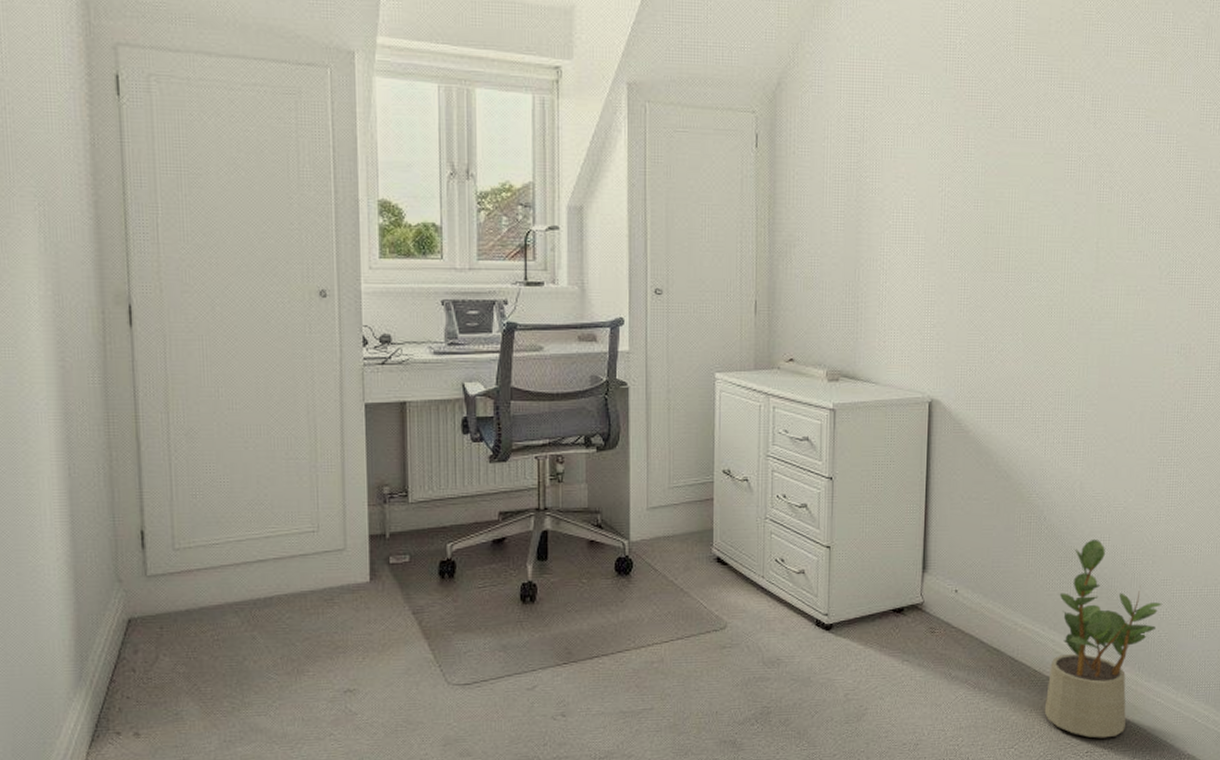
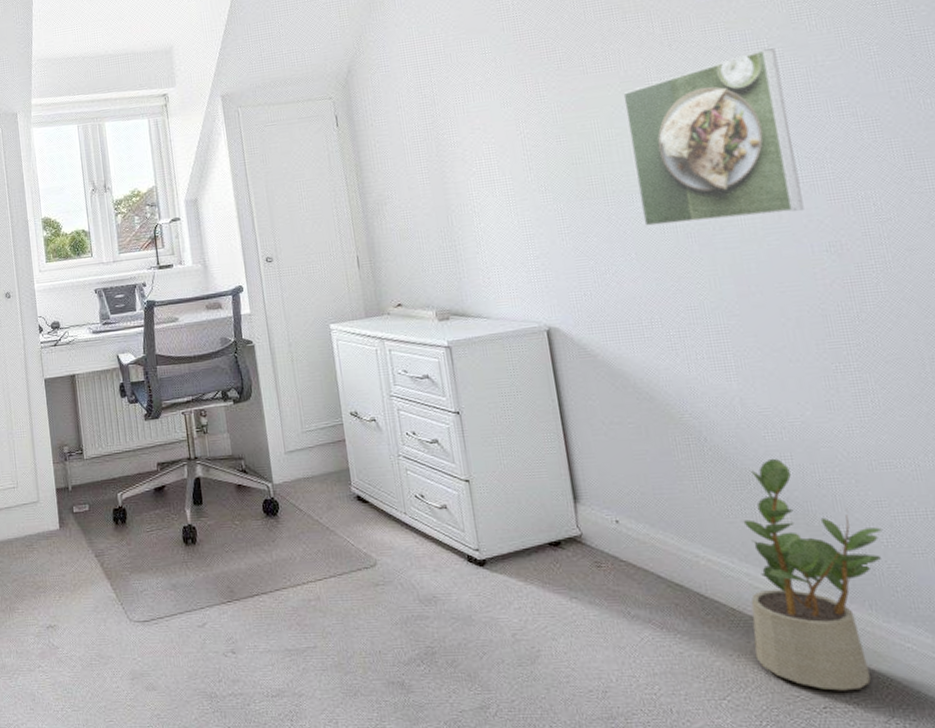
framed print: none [1036,144,1181,312] -> present [623,48,804,228]

